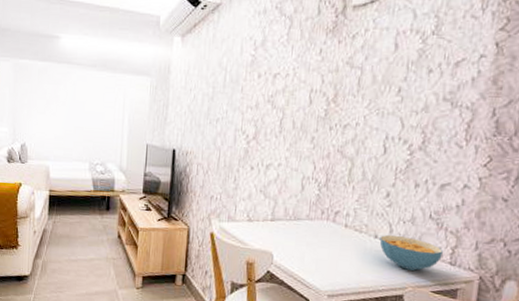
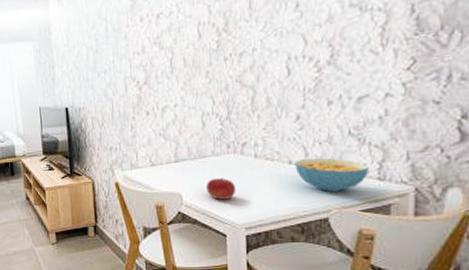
fruit: none [297,242,325,265] -> present [206,177,237,200]

